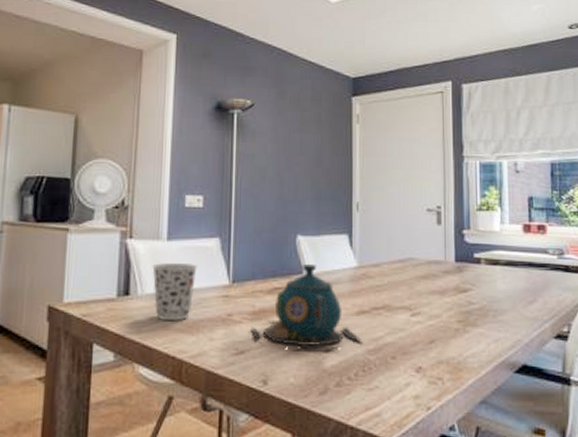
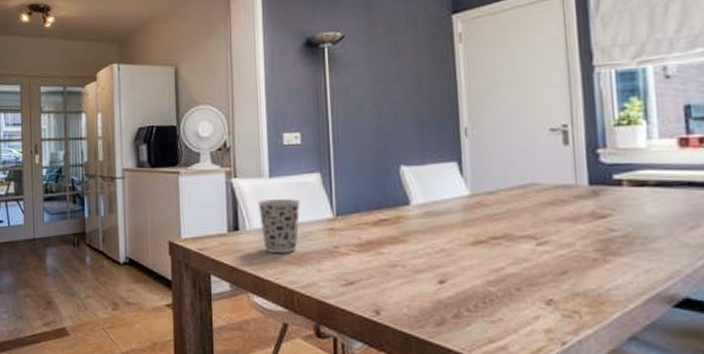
teapot: present [251,264,364,350] -> none [358,195,482,281]

